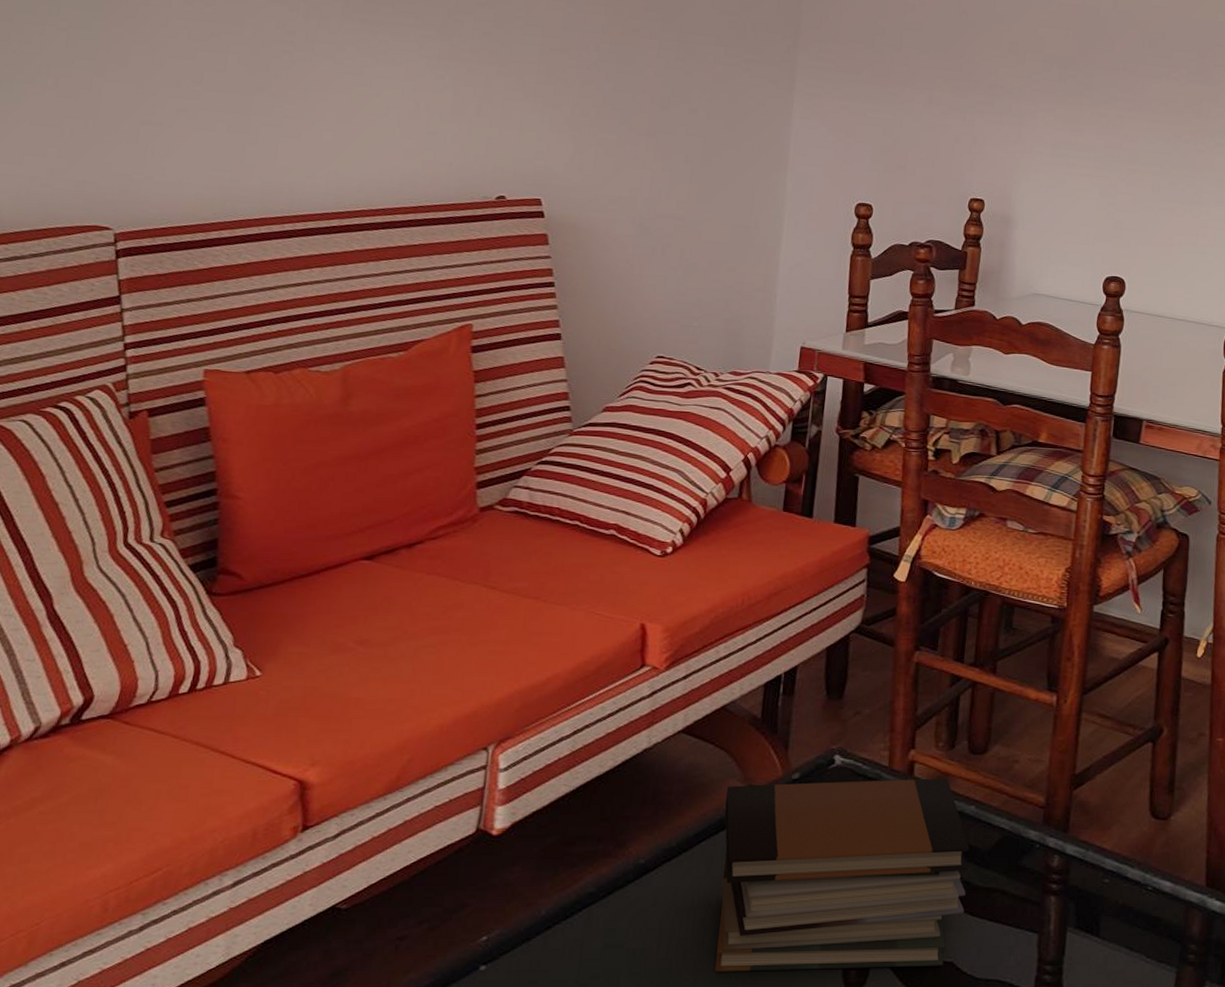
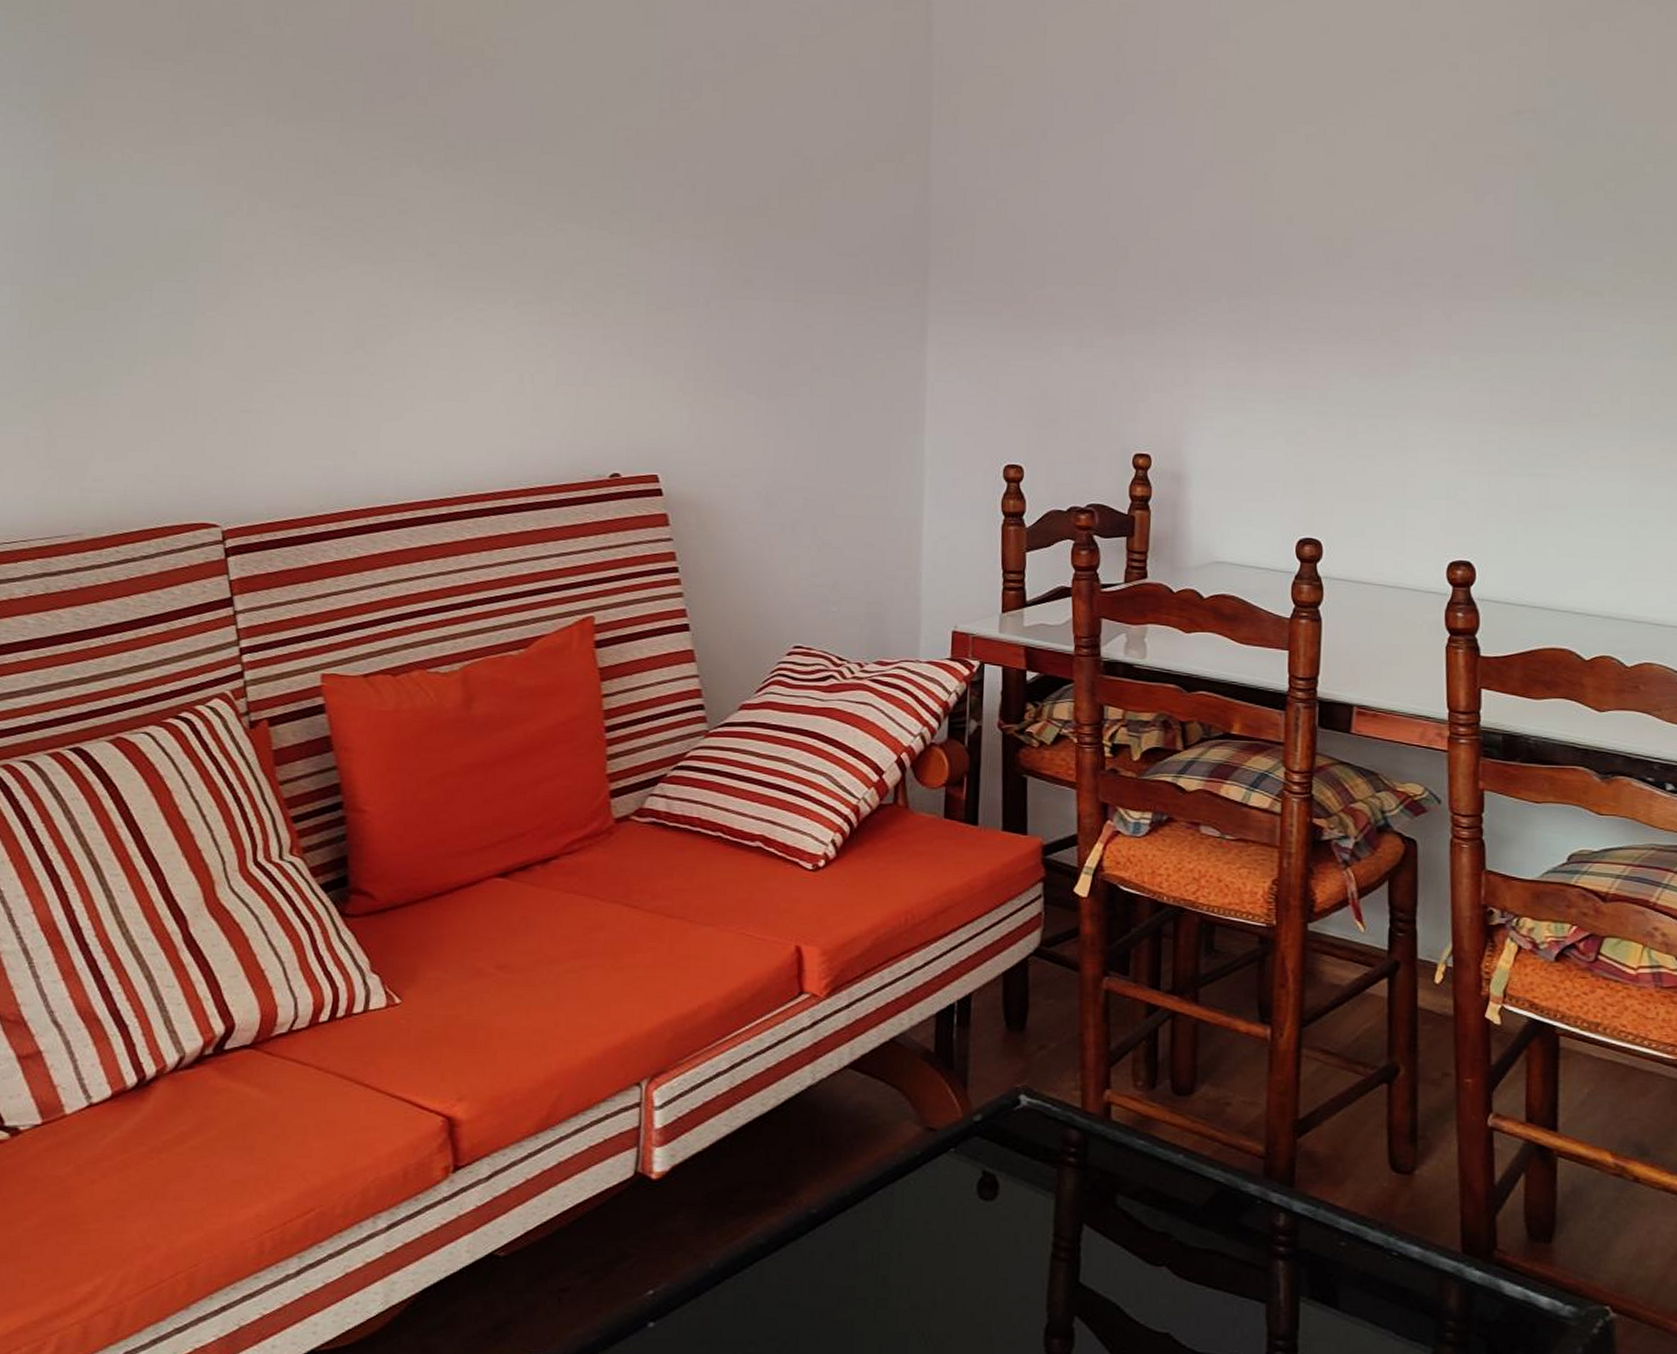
book stack: present [714,778,970,972] -> none [901,1122,1180,1338]

